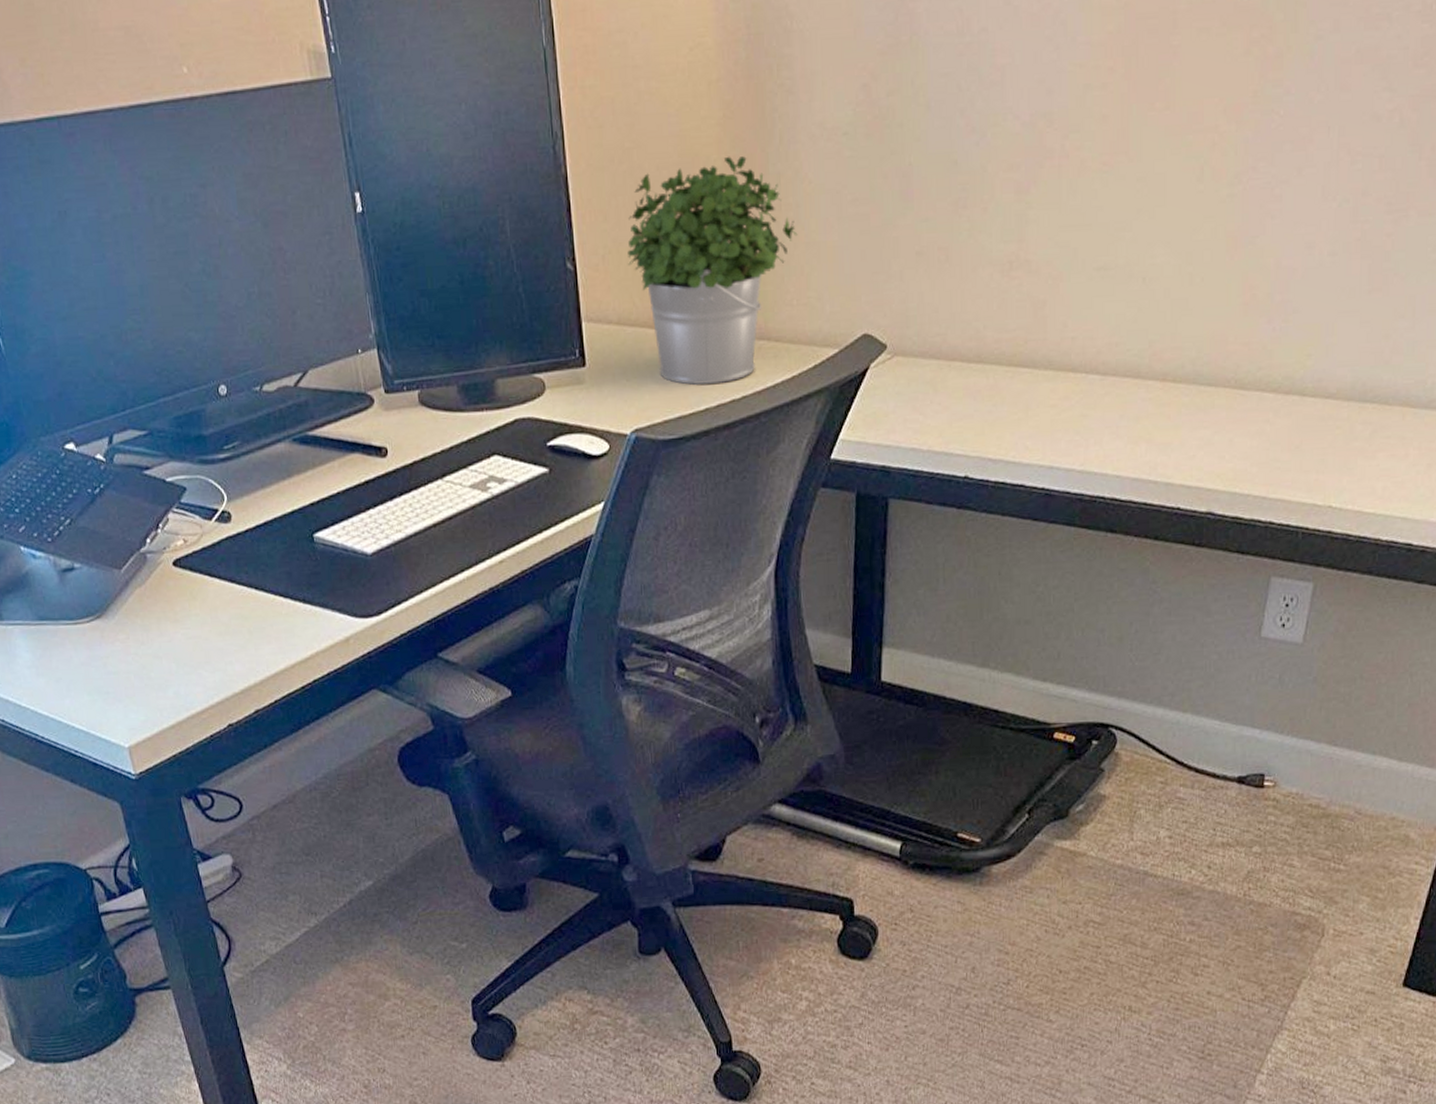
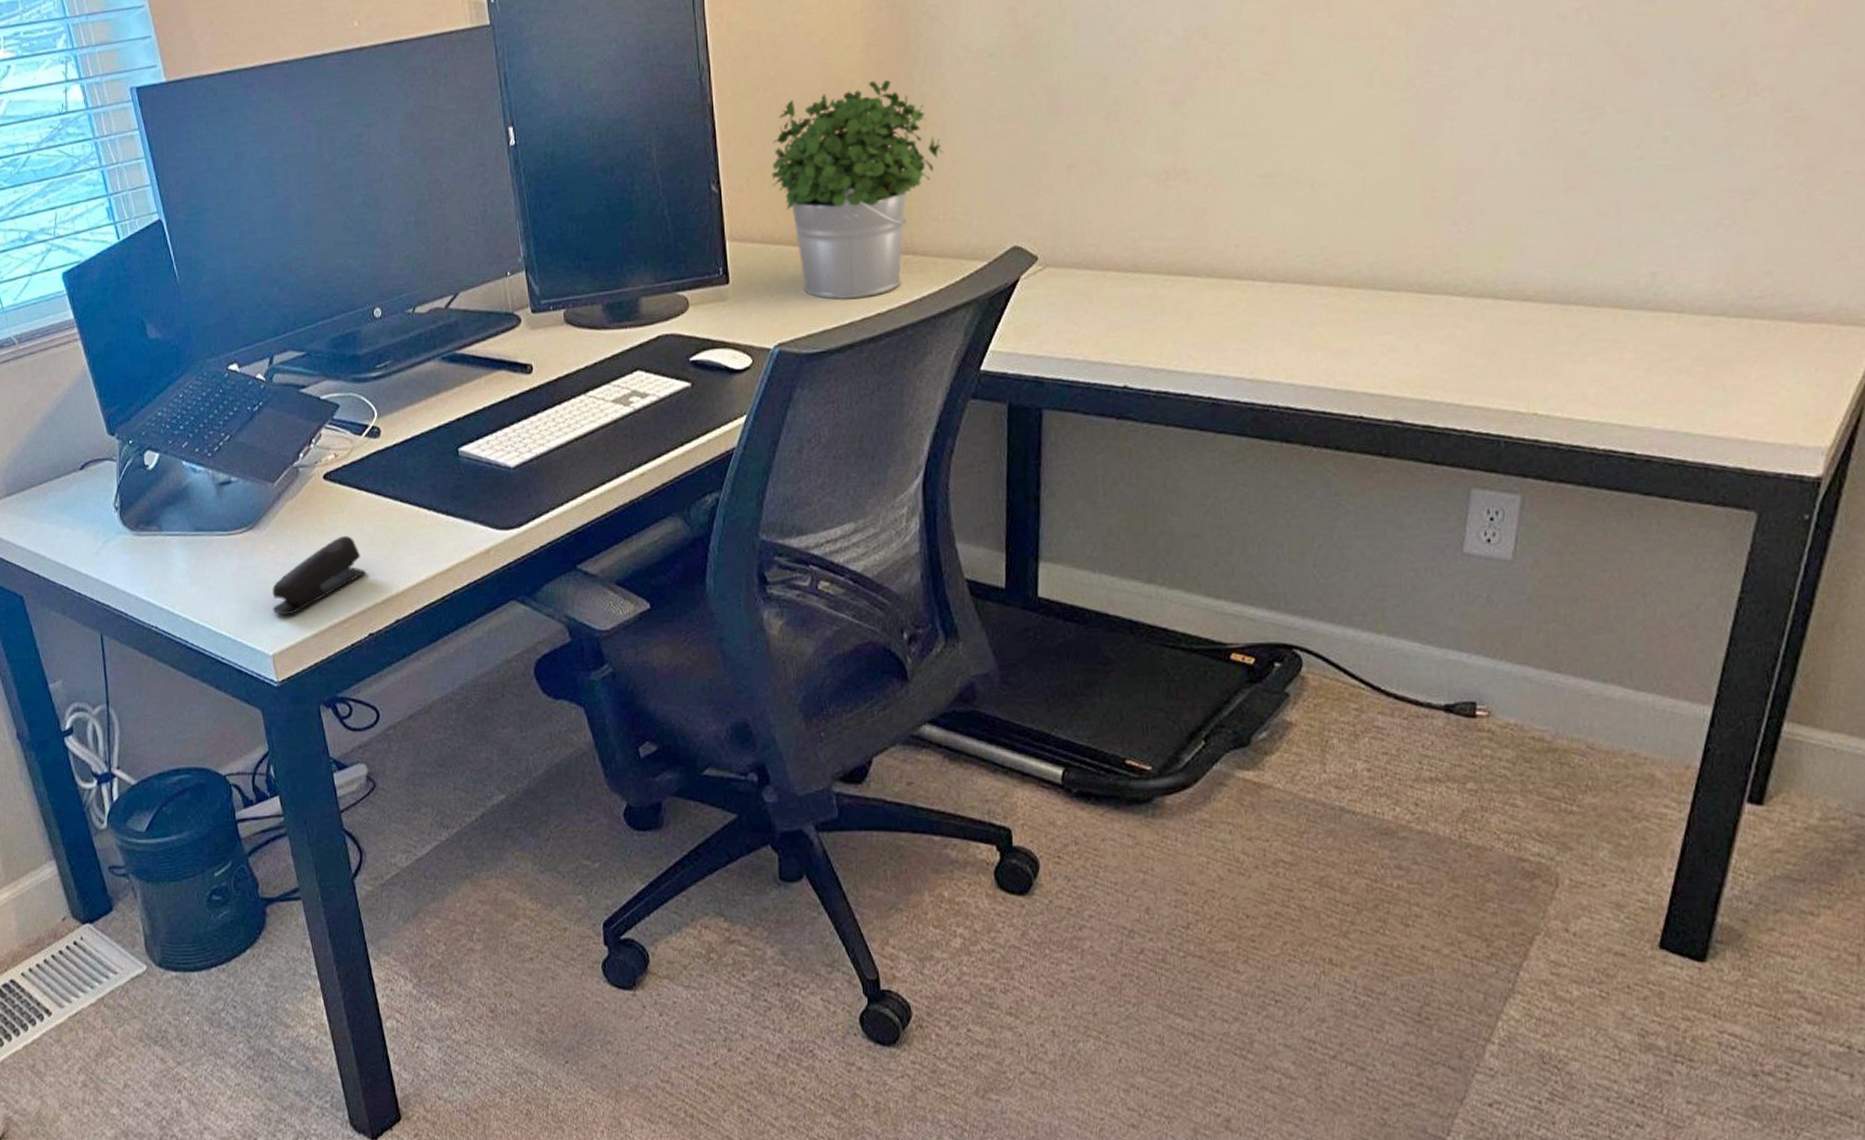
stapler: none [125,625,222,707] -> present [272,536,366,616]

